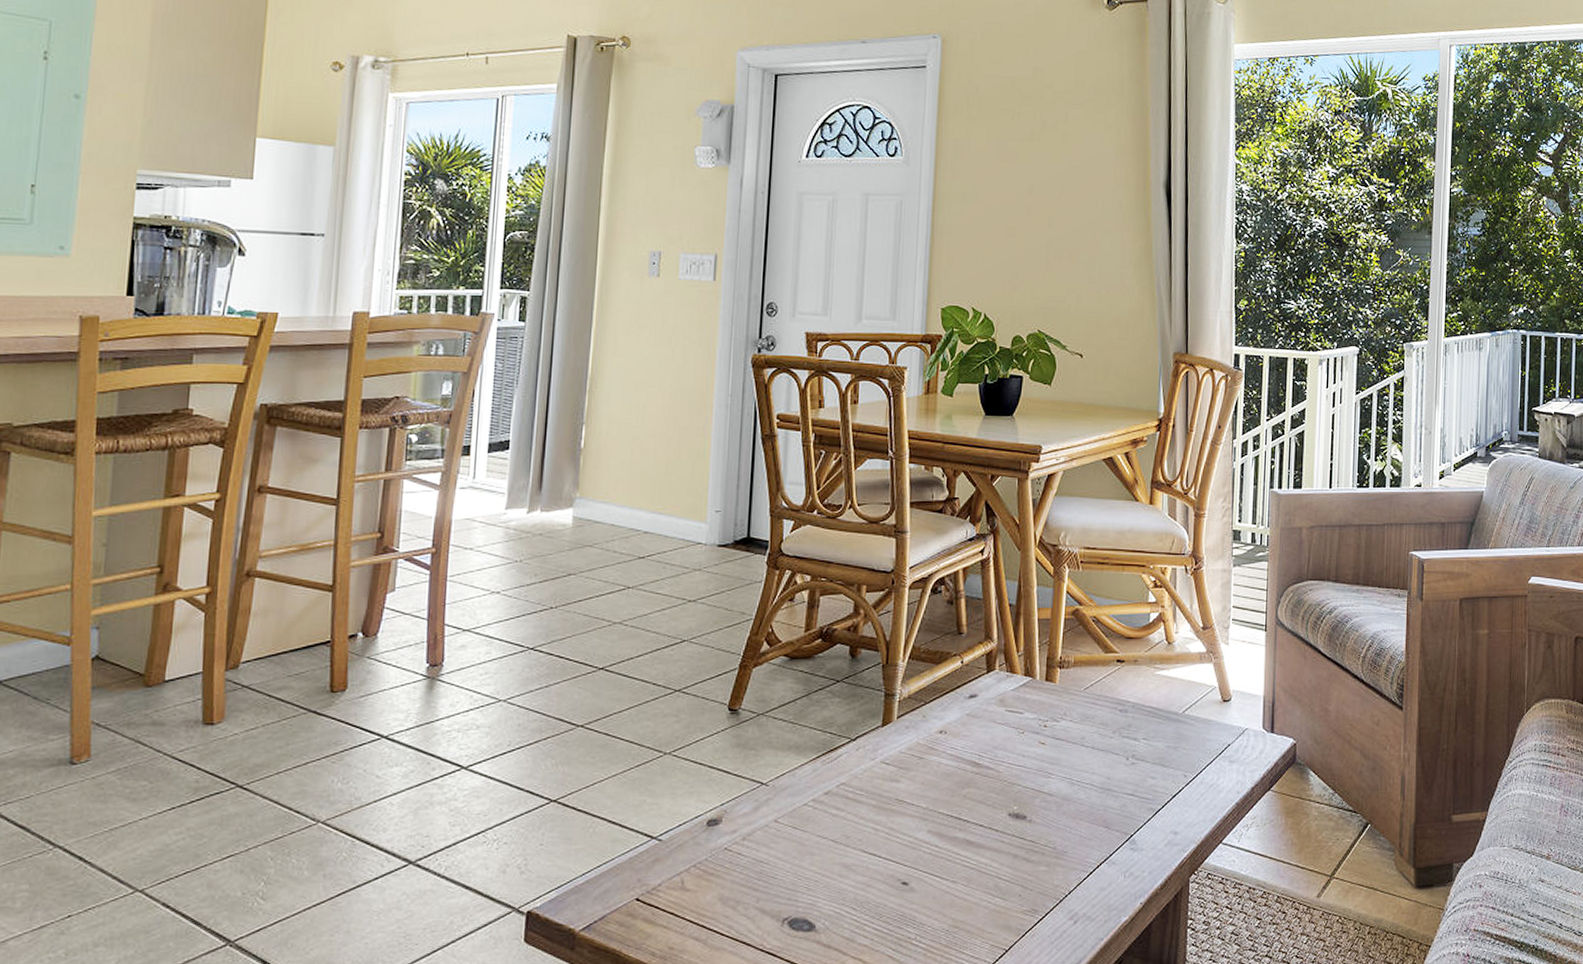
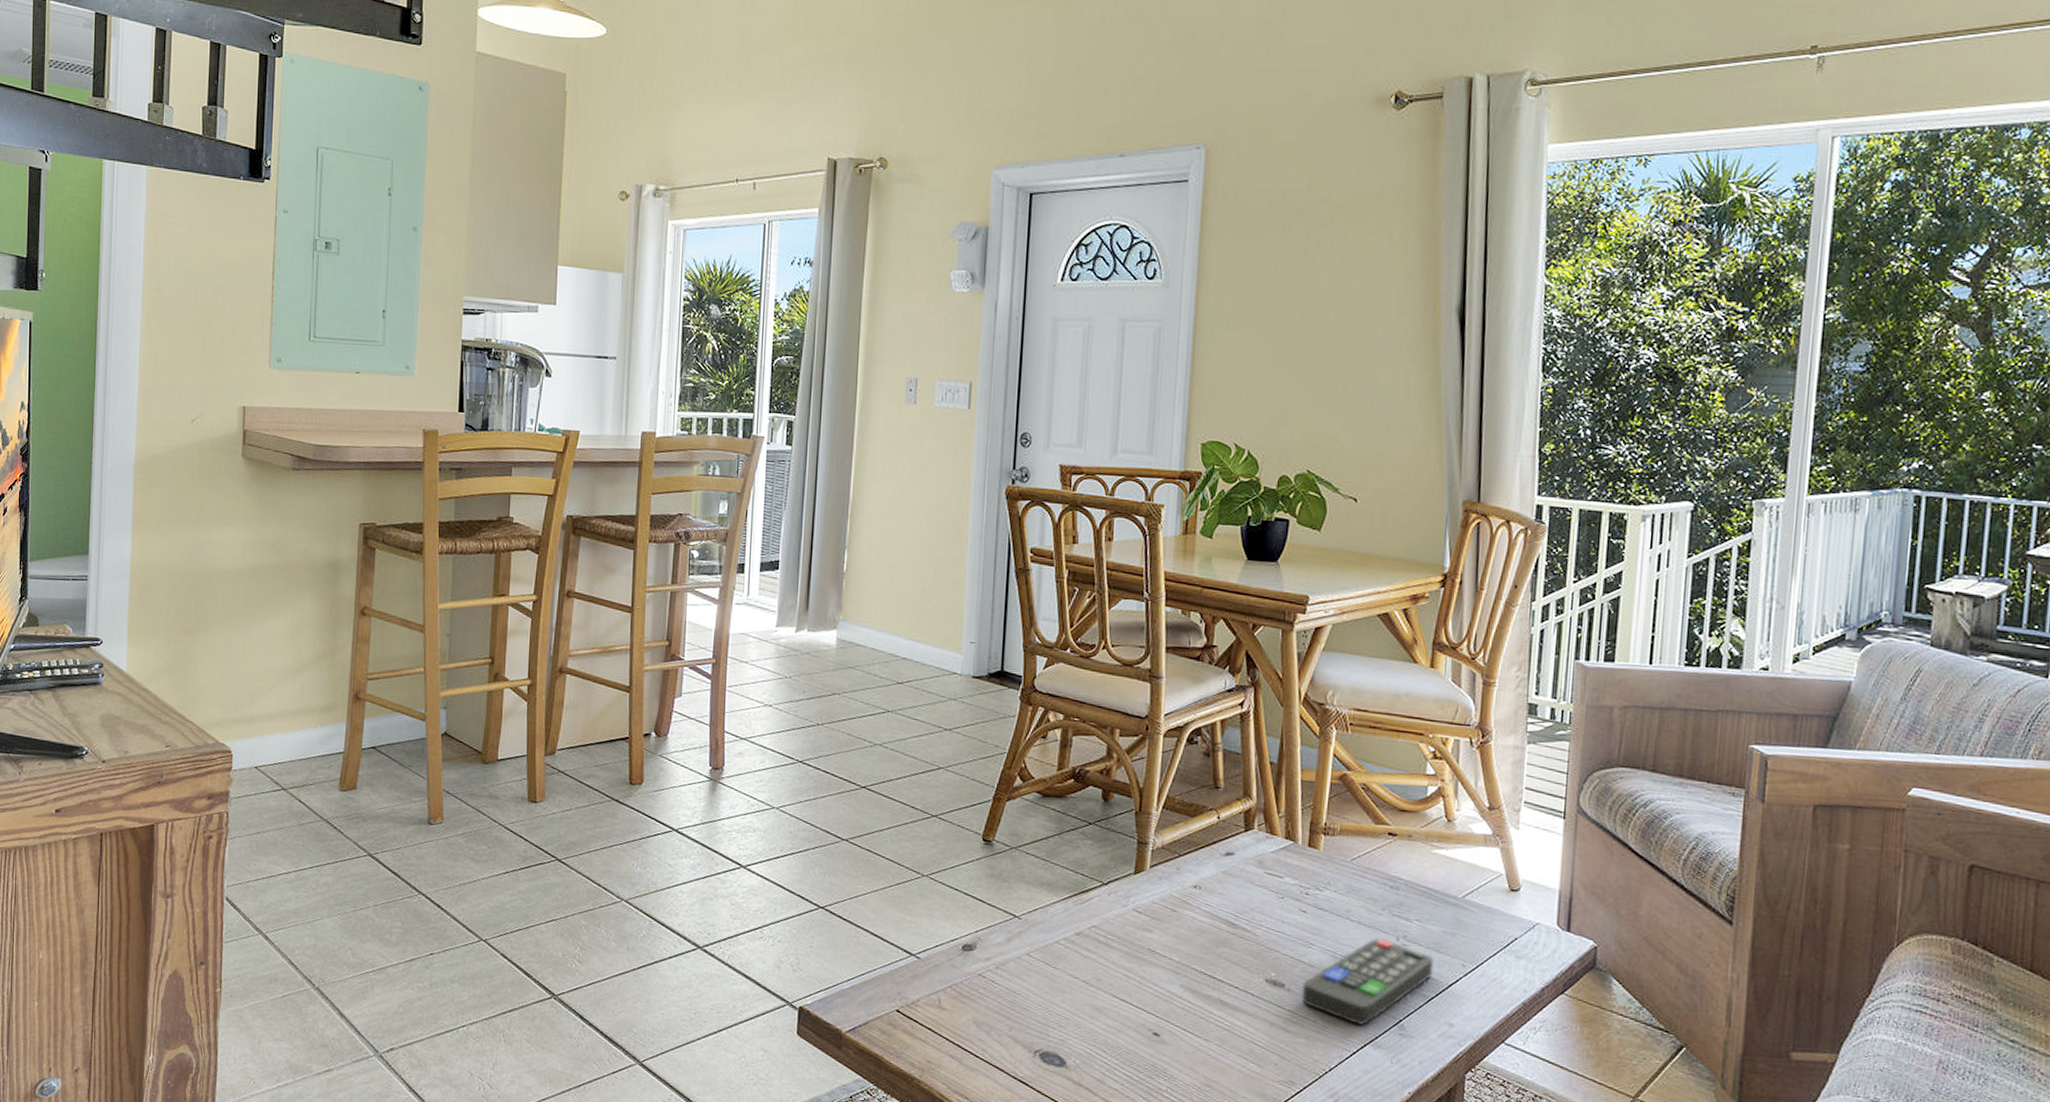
remote control: none [1042,760,1160,846] -> present [1301,938,1434,1026]

